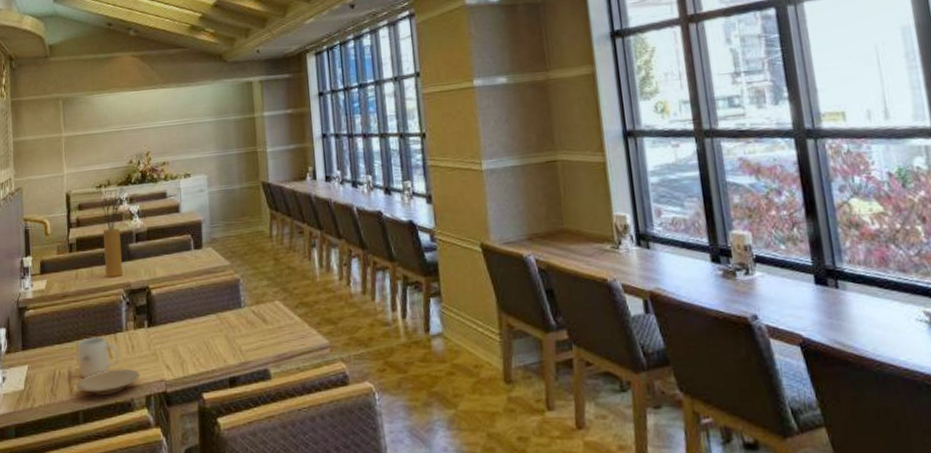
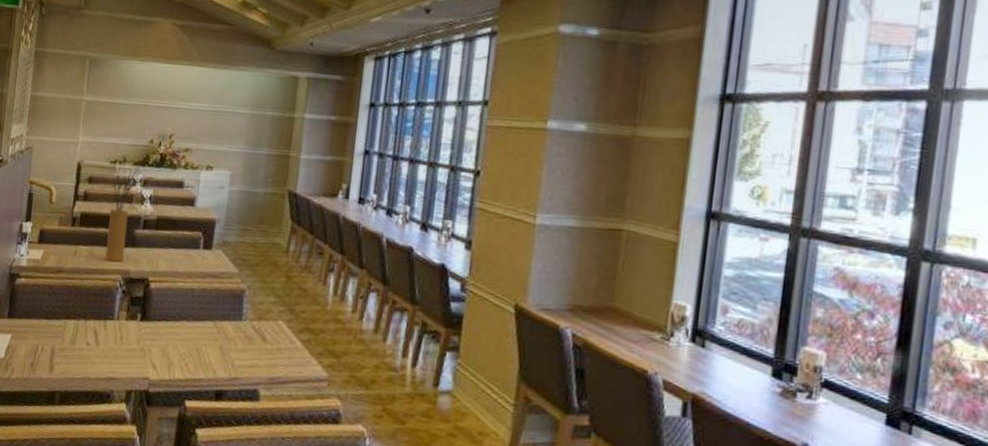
saucer: present [76,368,140,396] -> none [57,356,125,382]
mug: present [77,336,120,379] -> none [62,319,107,360]

